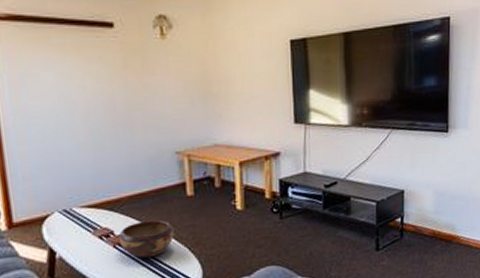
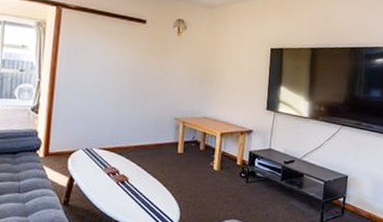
decorative bowl: present [118,219,174,259] -> none [121,167,164,196]

